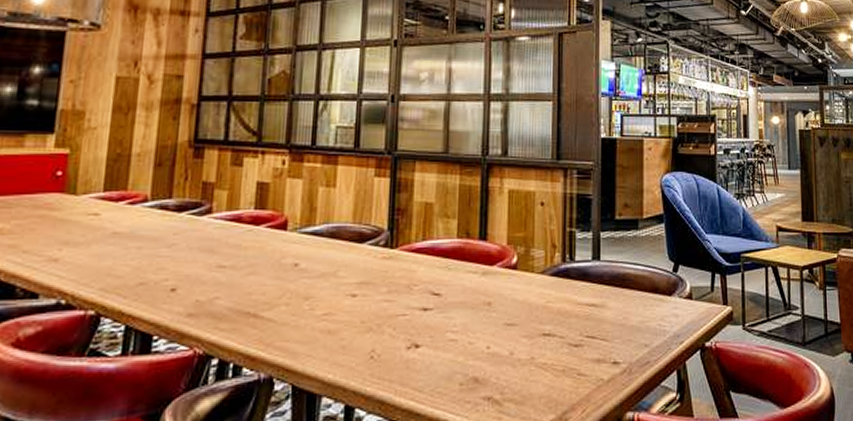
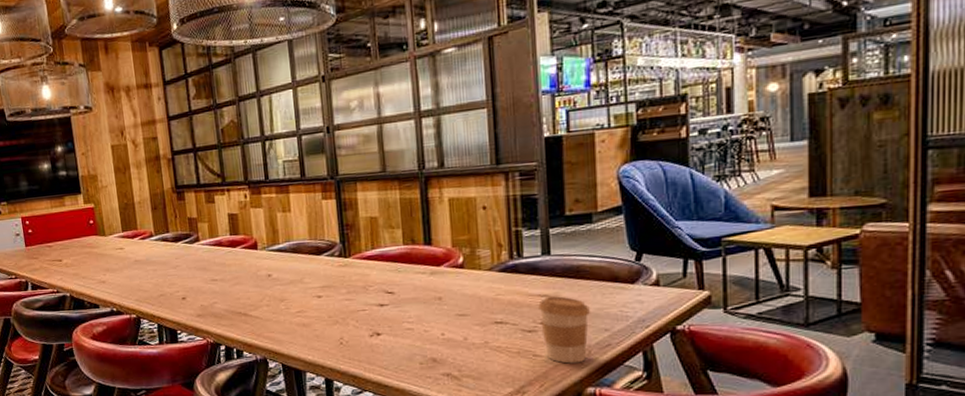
coffee cup: none [586,306,632,384] -> present [538,296,590,364]

